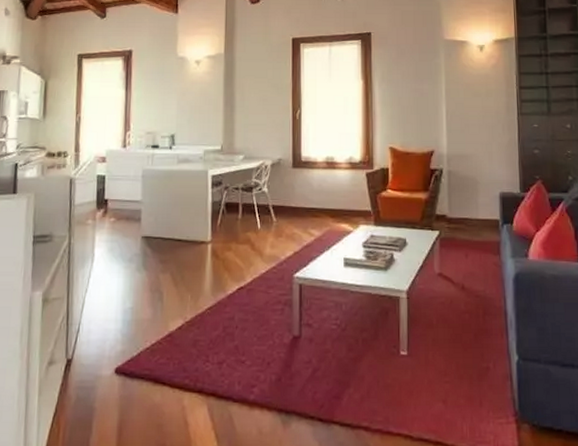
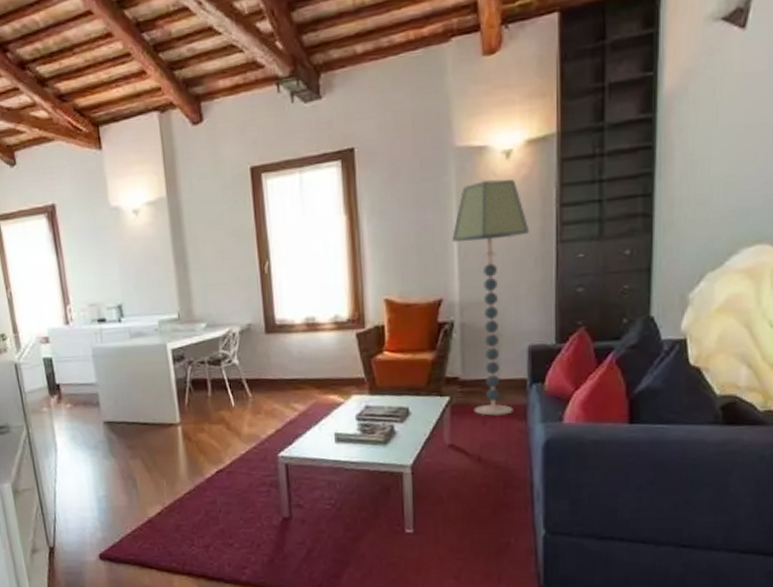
floor lamp: none [442,64,498,250] -> present [452,179,530,416]

